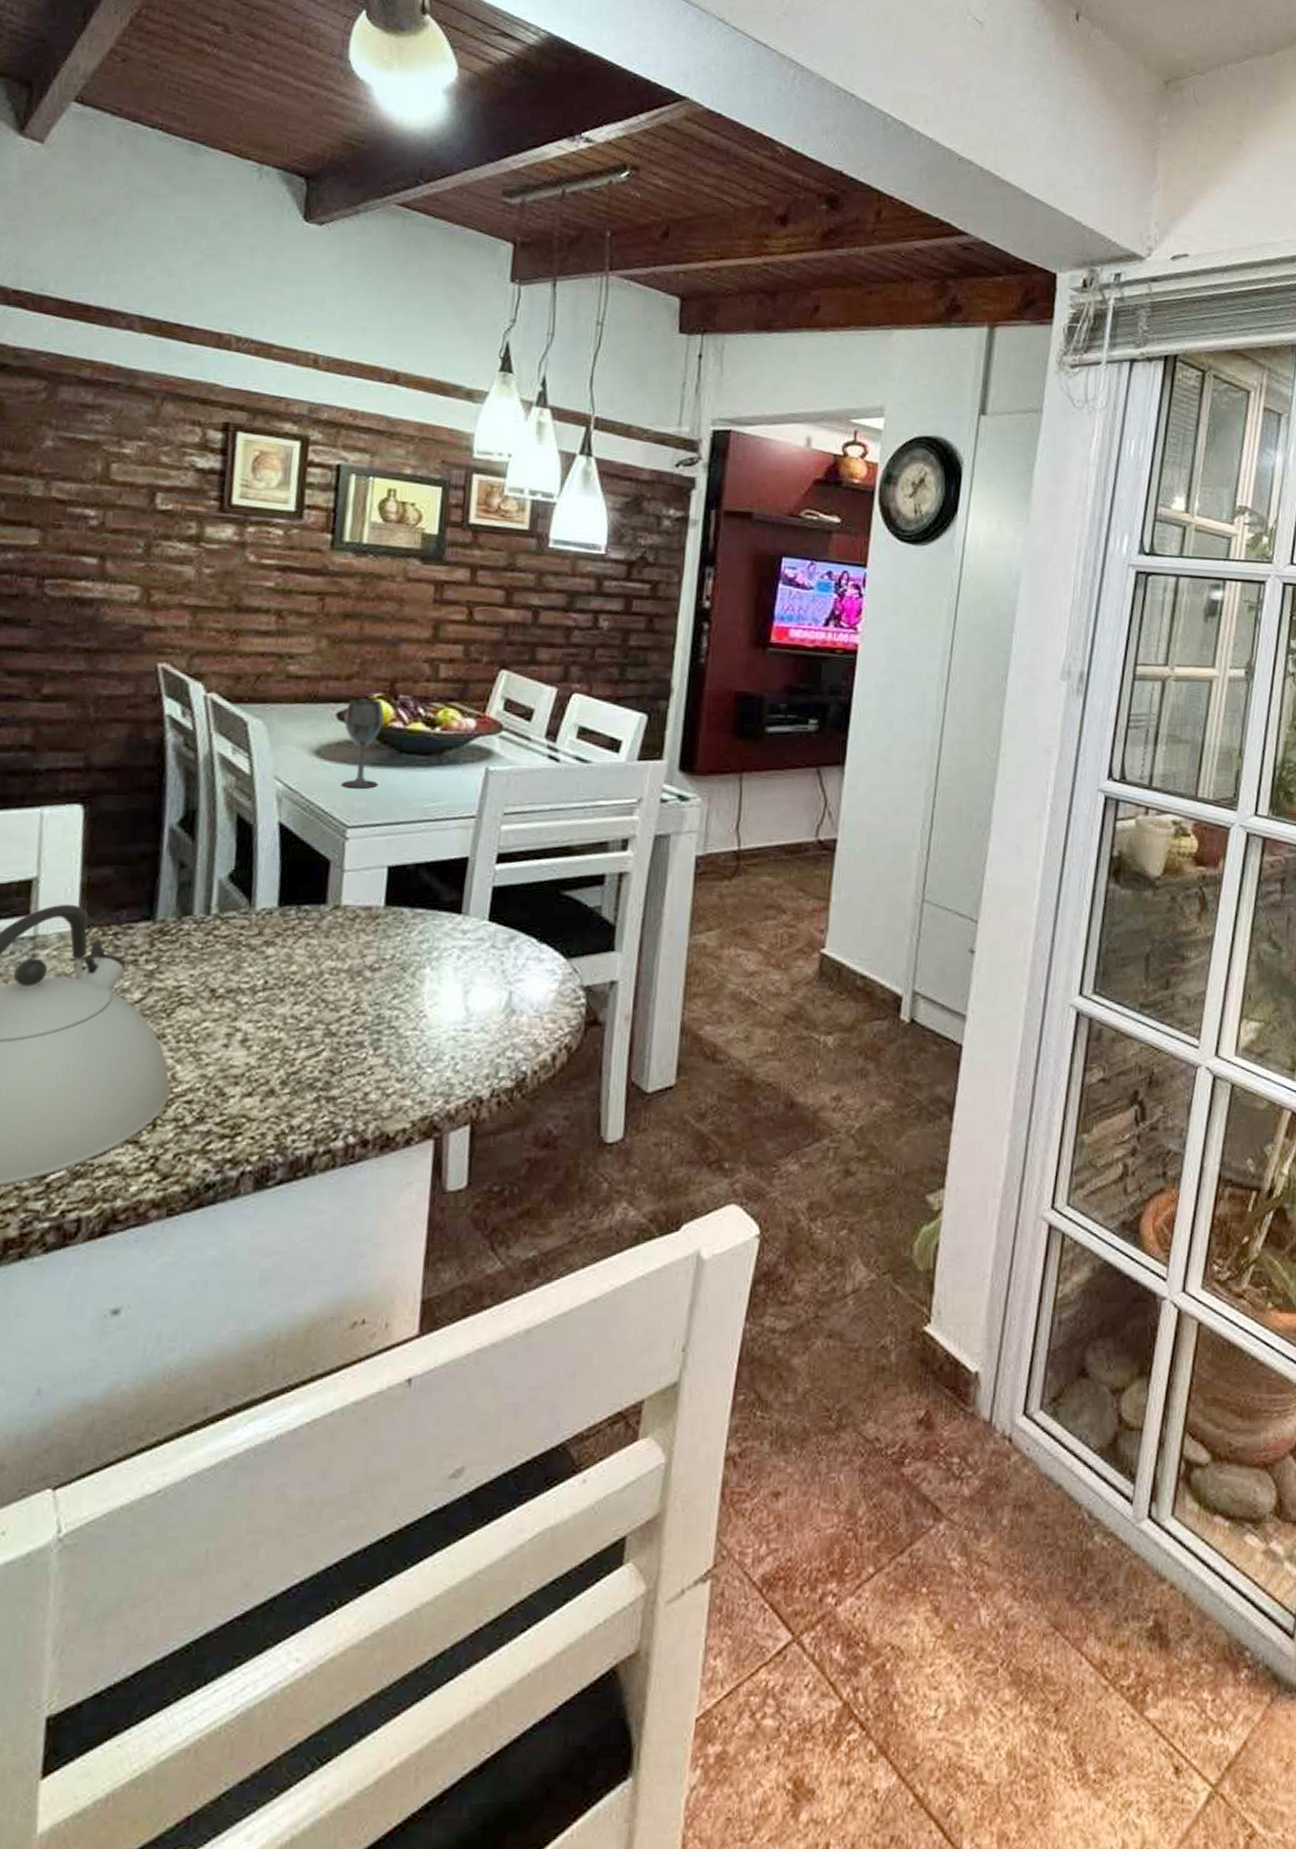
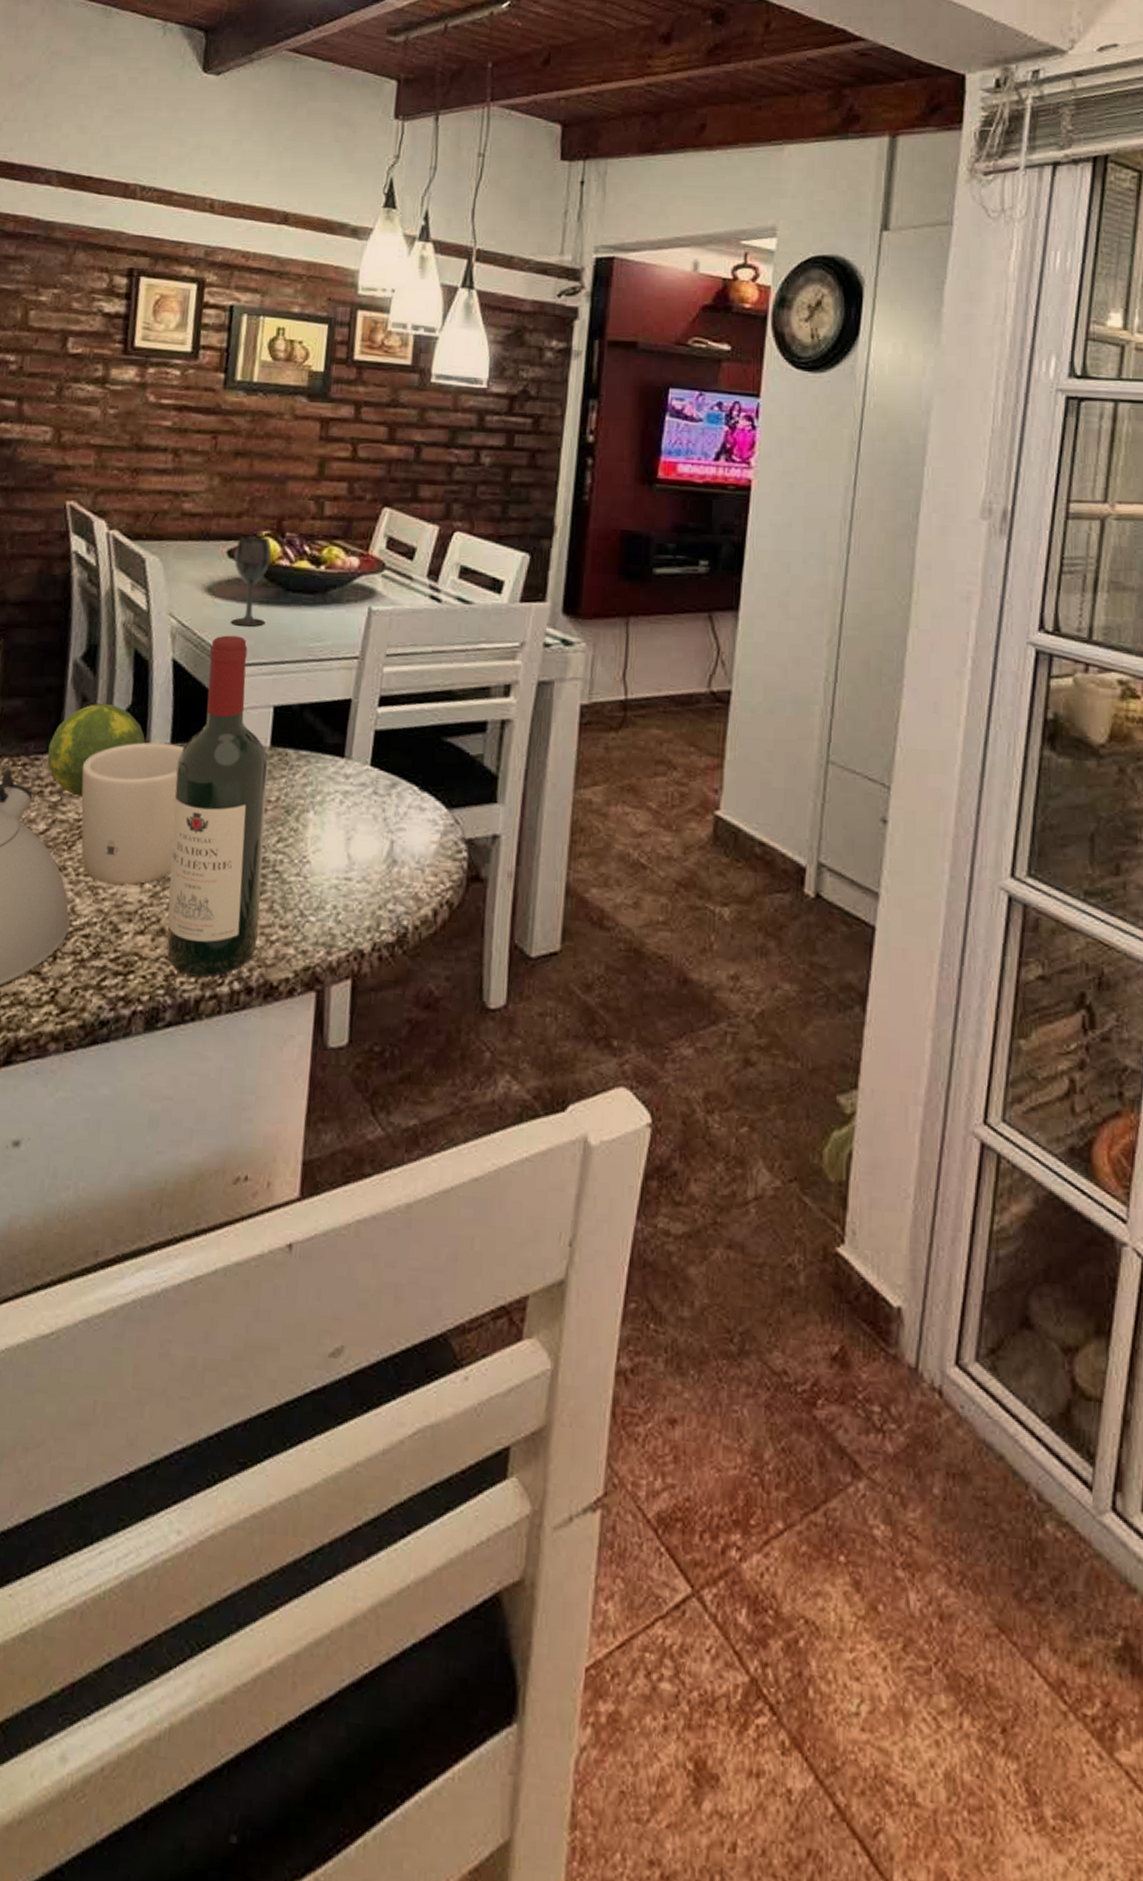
fruit: none [141,870,251,964] -> present [47,704,146,797]
mug: none [180,906,292,1049] -> present [81,742,184,885]
wine bottle: none [276,797,383,1134] -> present [166,635,268,978]

